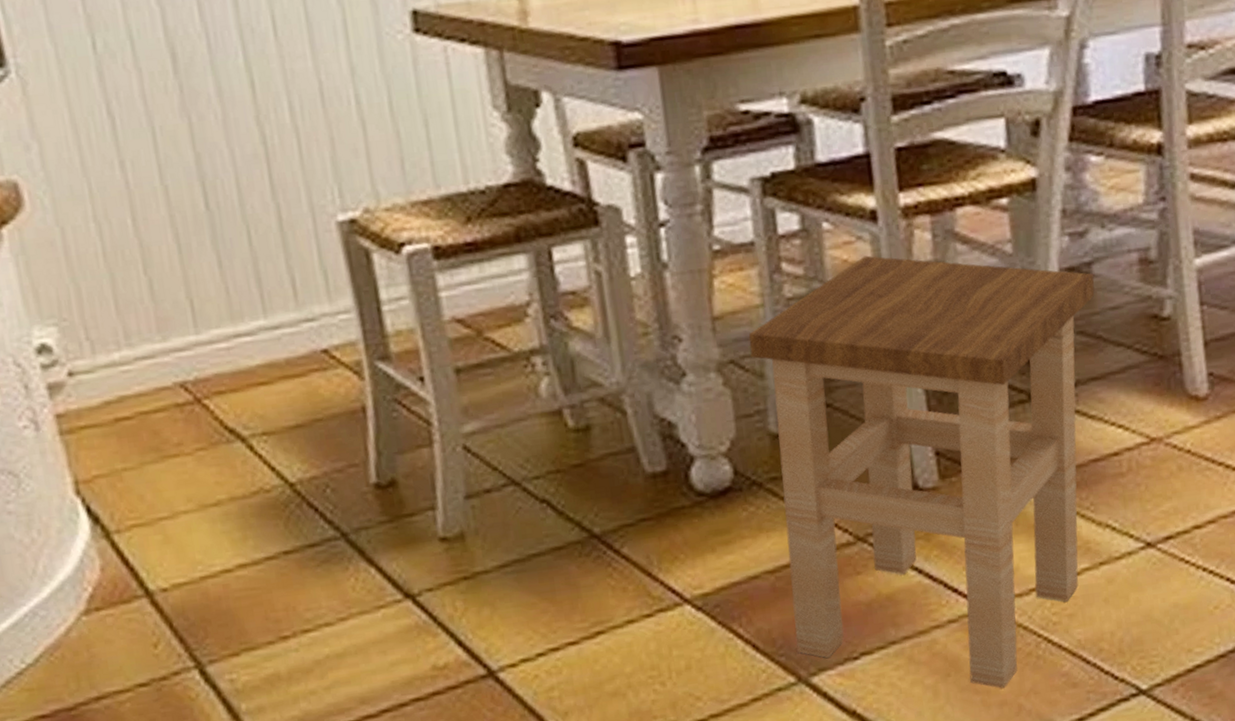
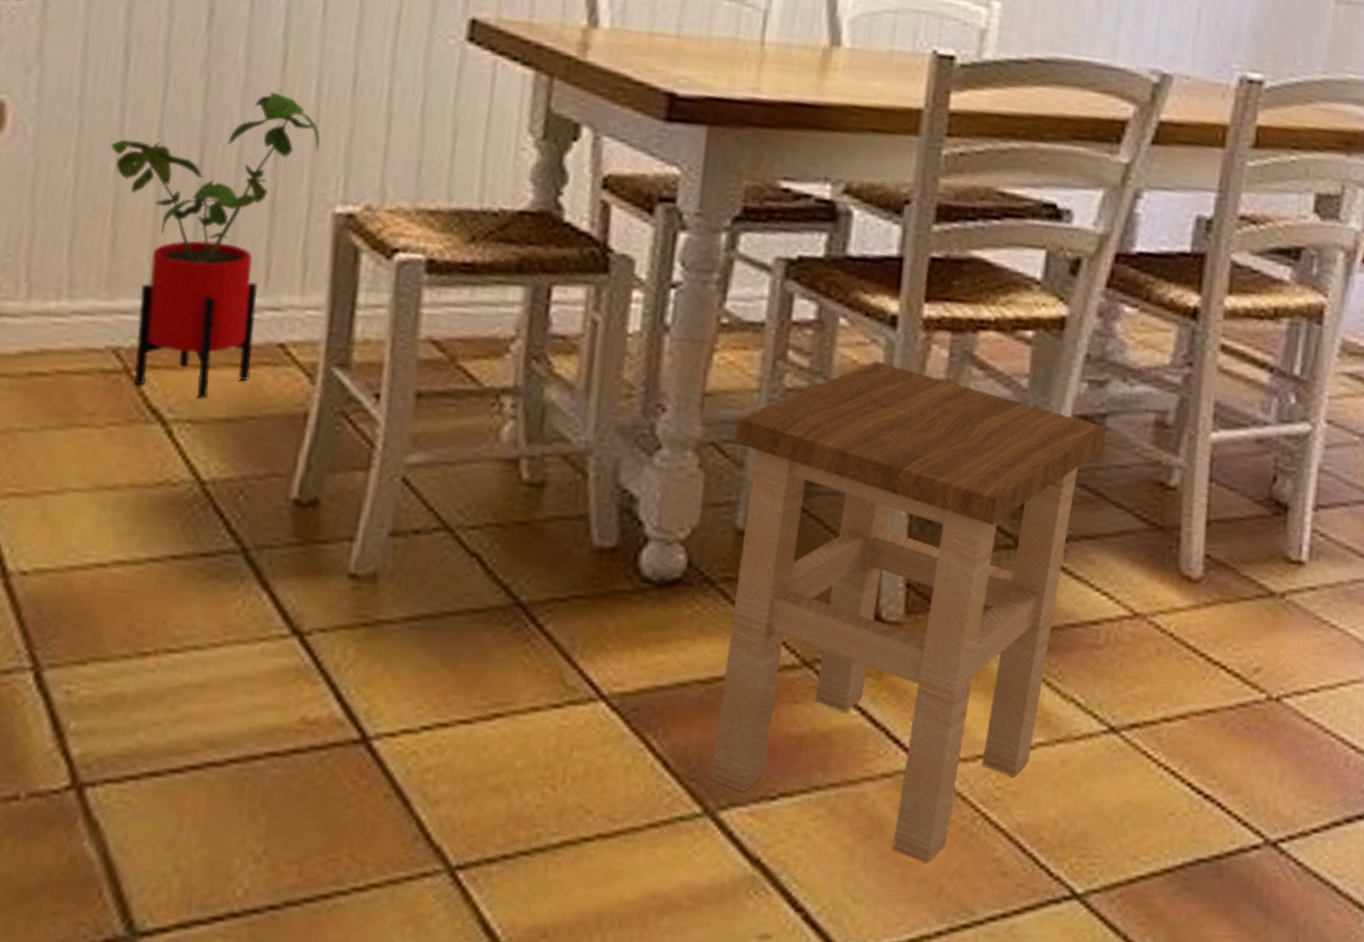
house plant: none [121,120,307,413] -> present [110,91,320,399]

